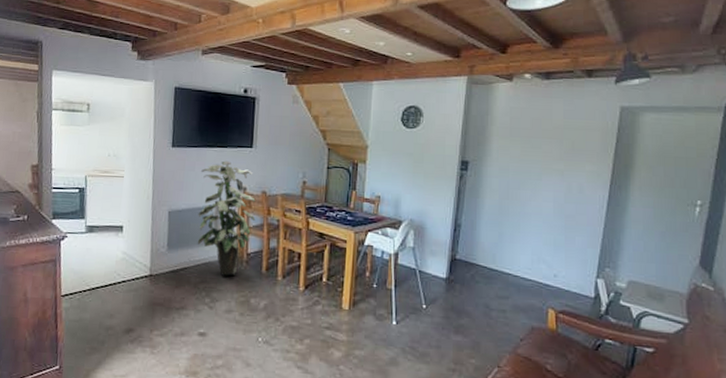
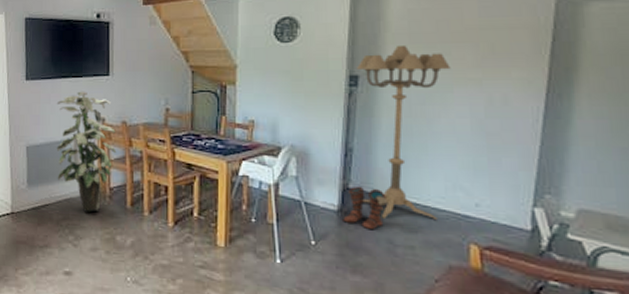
boots: none [449,257,487,296] -> present [342,186,388,231]
floor lamp: none [466,137,541,287] -> present [357,44,451,219]

